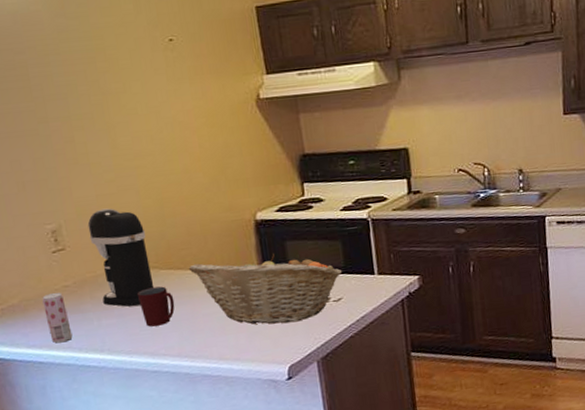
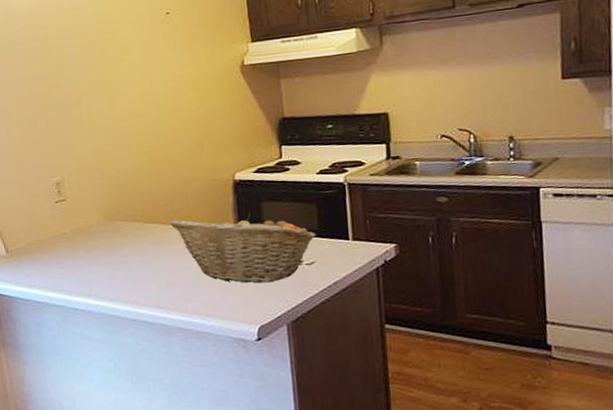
beverage can: present [42,293,73,344] -> none [44,239,66,286]
coffee maker: present [87,208,155,307] -> none [86,164,139,256]
mug: present [137,286,175,327] -> none [124,239,156,277]

